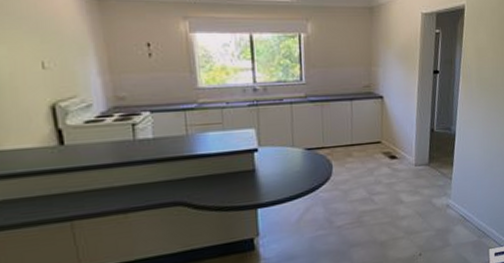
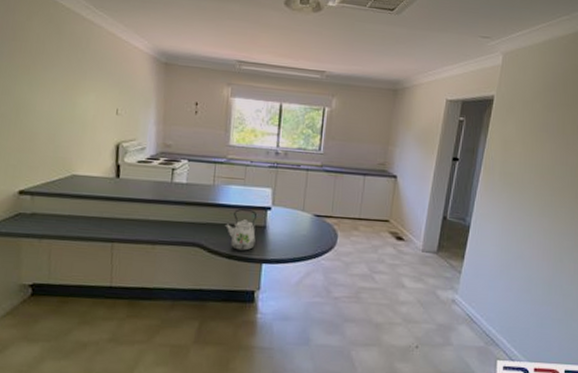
kettle: none [207,154,246,201] -> present [224,208,258,251]

